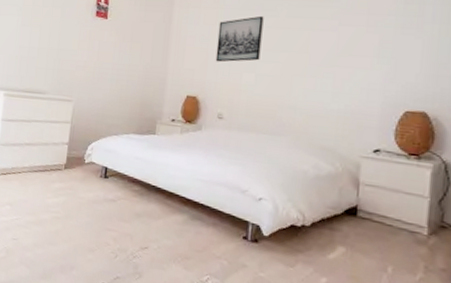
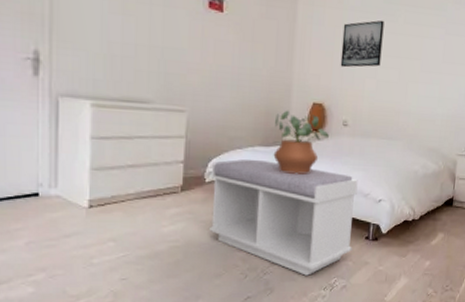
bench: none [86,145,235,267] -> present [210,159,358,276]
potted plant: none [146,102,203,164] -> present [273,110,329,175]

